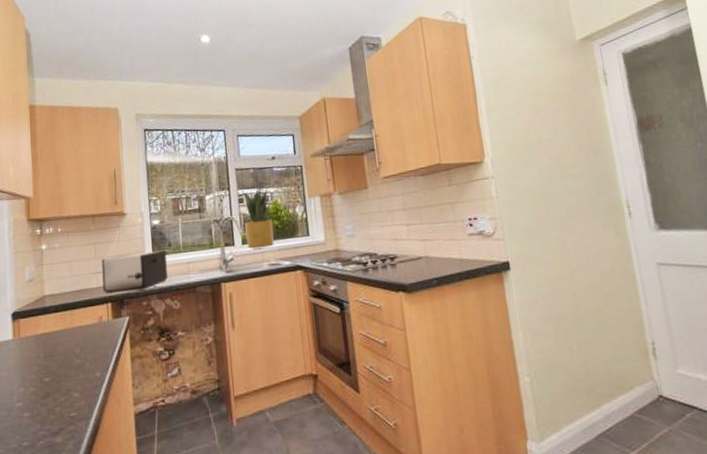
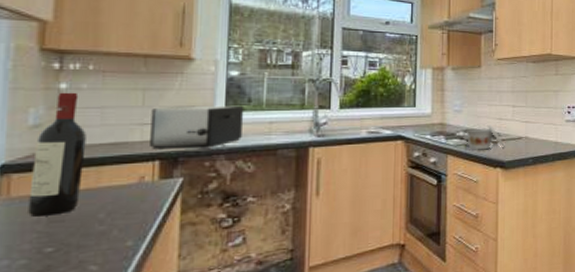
wine bottle: none [31,251,63,353] -> present [28,92,87,217]
planter: present [240,186,274,249] -> none [345,48,380,114]
cooking pot: none [359,246,404,276] -> present [463,124,505,151]

